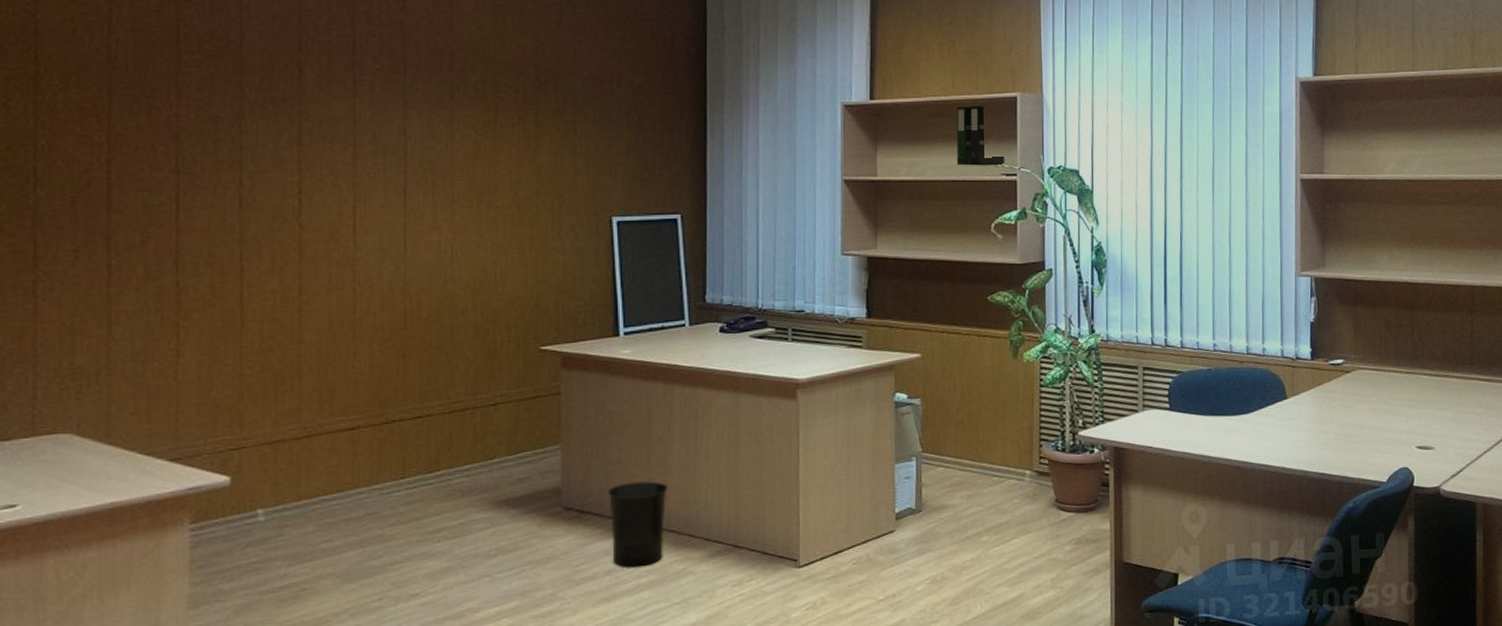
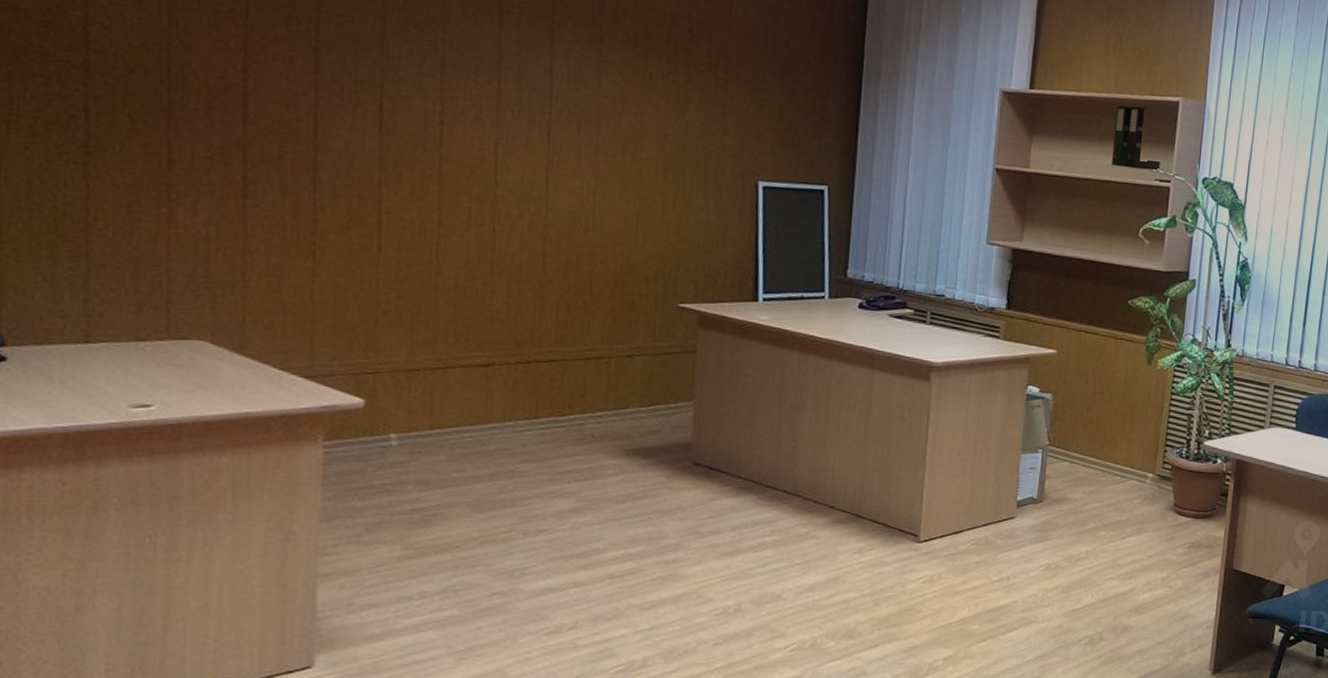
waste bin: present [607,481,669,568] -> none [737,445,798,527]

